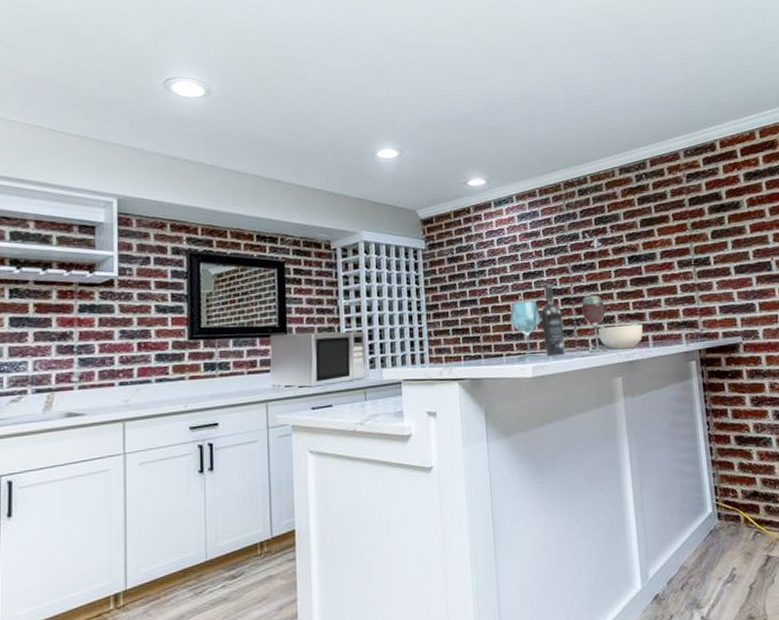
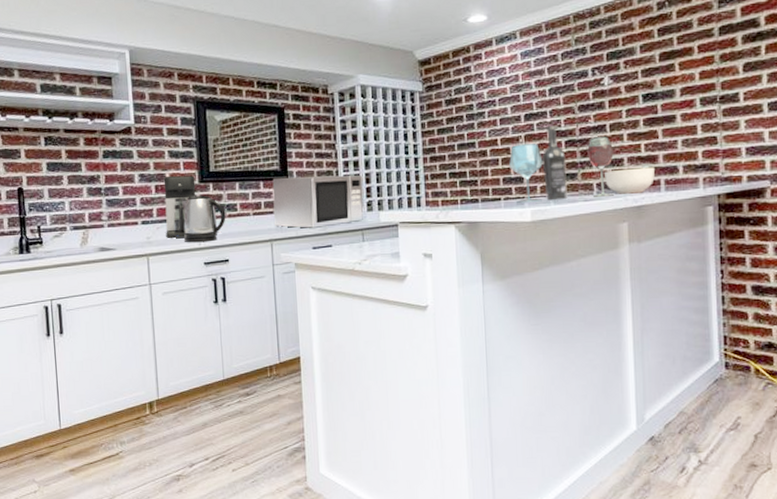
coffee maker: none [147,332,184,402] -> present [163,175,196,239]
kettle: none [168,352,217,406] -> present [182,195,226,243]

